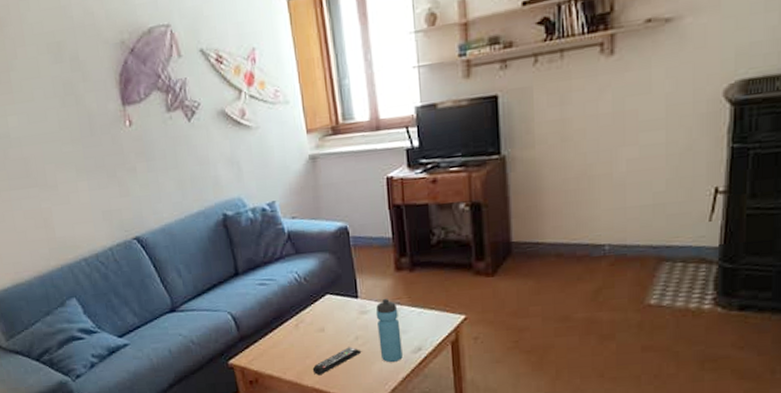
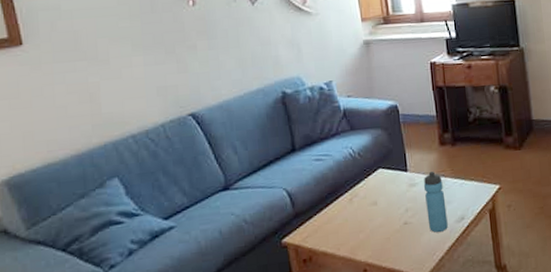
remote control: present [312,347,362,376] -> none [365,219,412,250]

